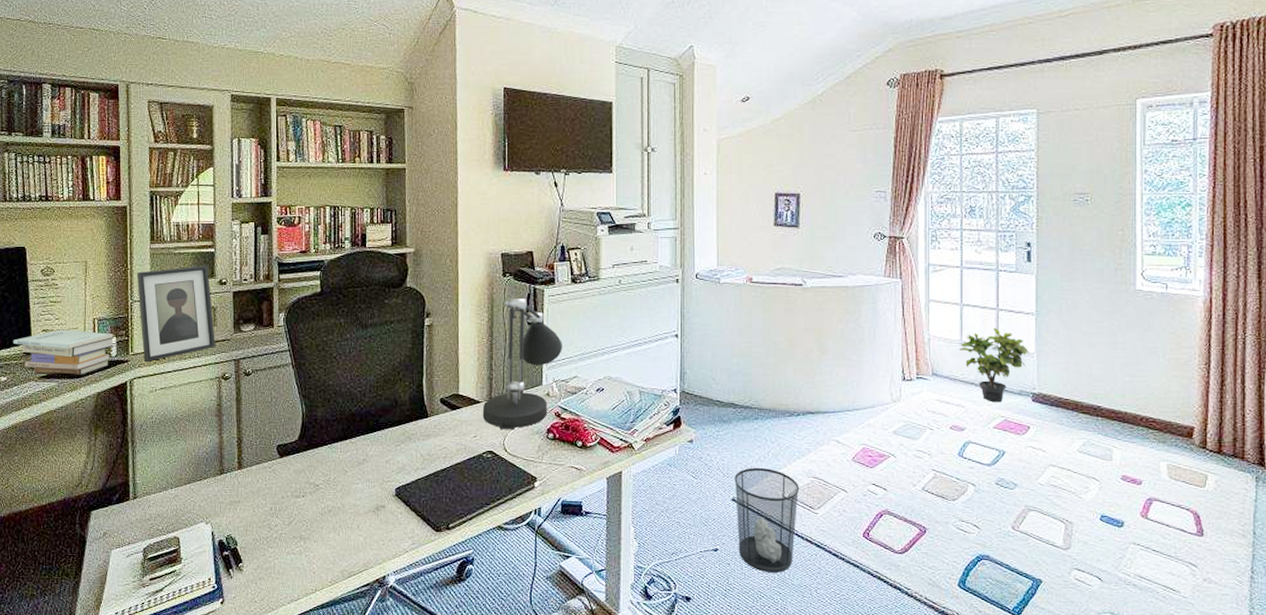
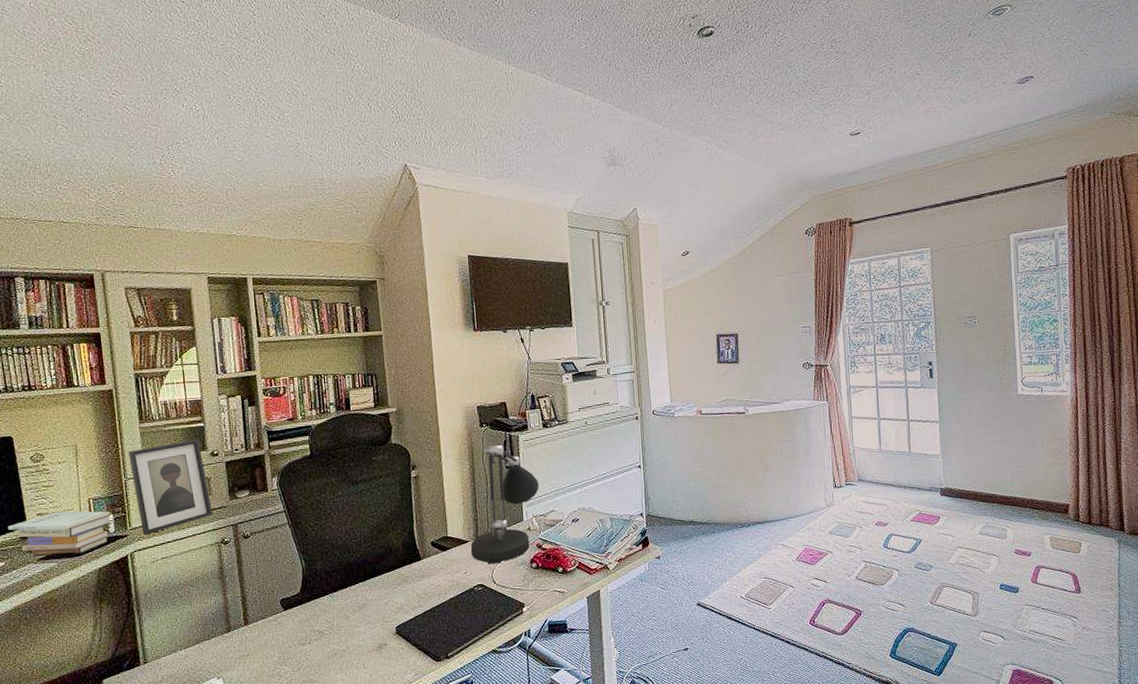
waste bin: present [734,467,800,573] -> none [698,574,754,664]
potted plant: present [958,327,1030,403] -> none [878,436,936,500]

